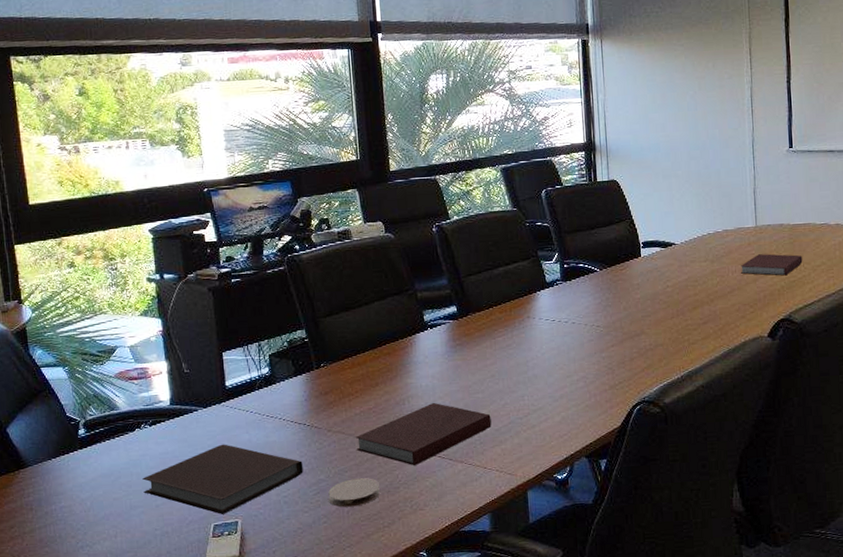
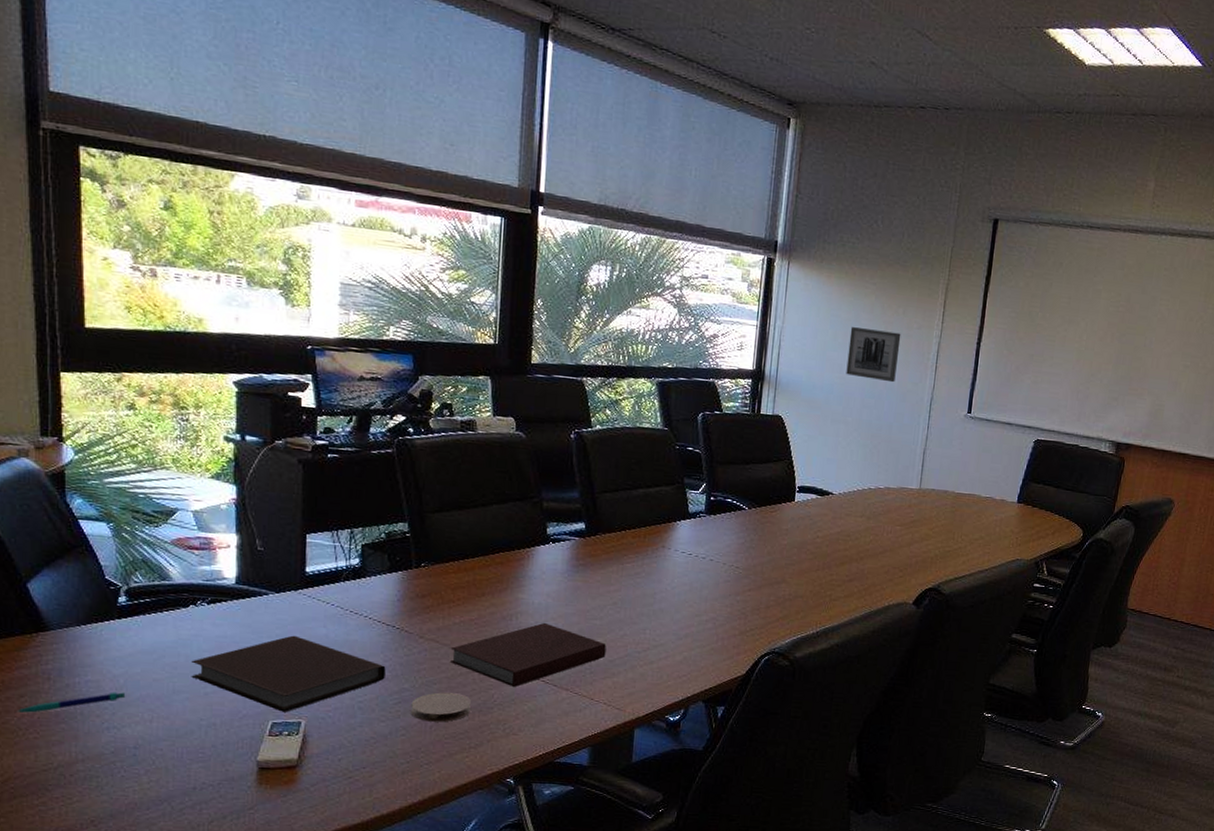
pen: none [9,513,94,542] -> present [16,692,126,713]
wall art: none [667,85,716,133] -> present [846,327,901,383]
notebook: present [741,254,803,276] -> none [896,518,962,545]

